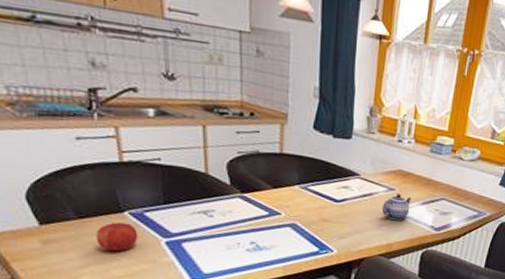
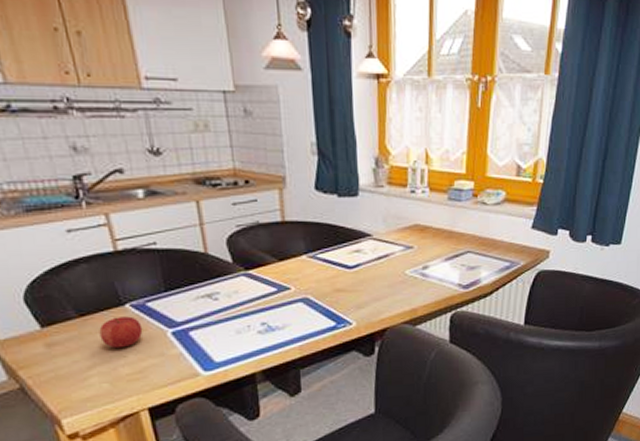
teapot: present [381,194,412,221] -> none [400,251,433,283]

